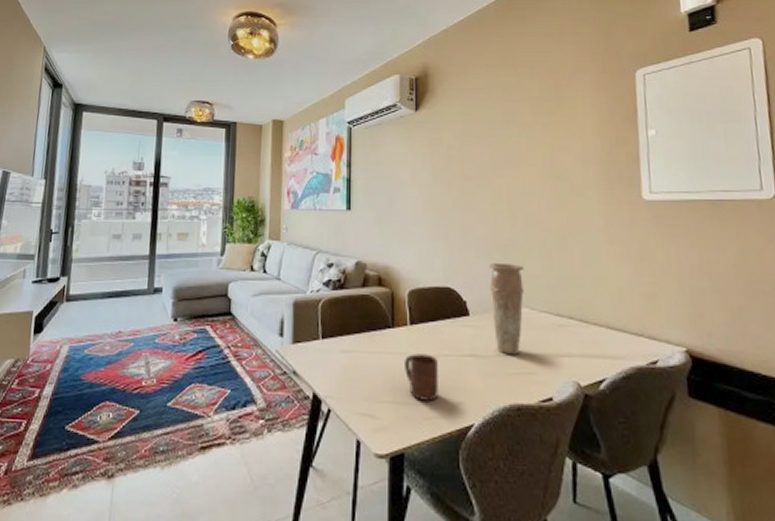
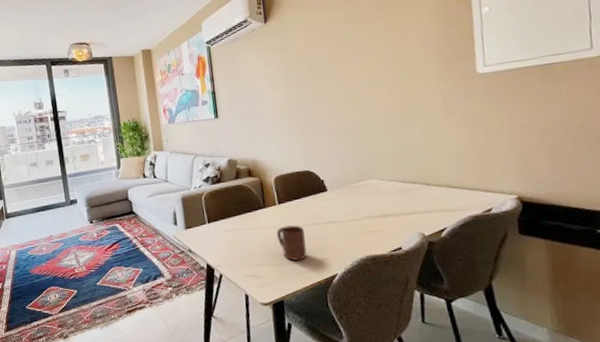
vase: present [488,263,524,354] -> none [340,144,373,218]

